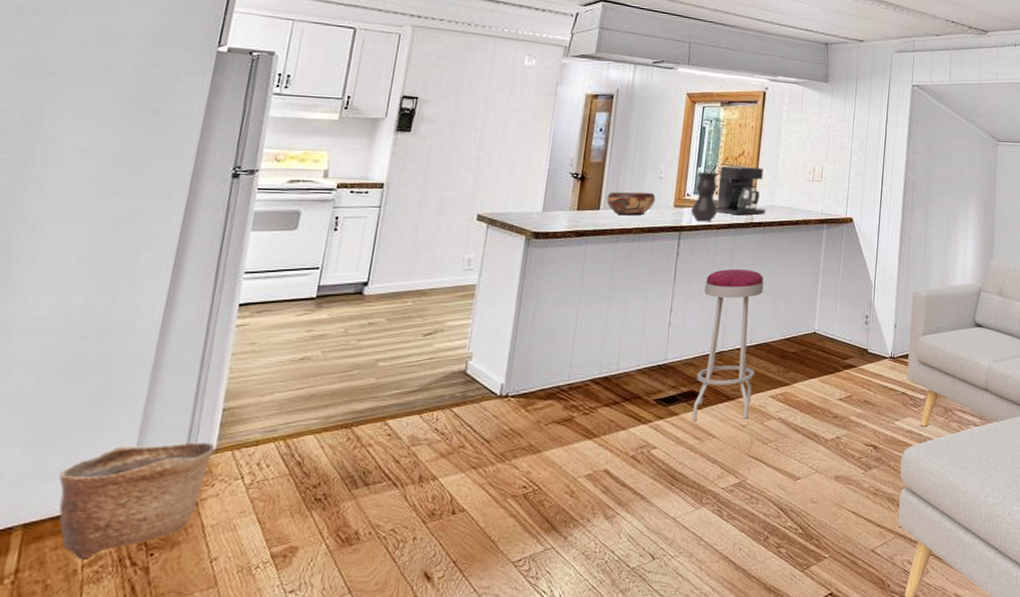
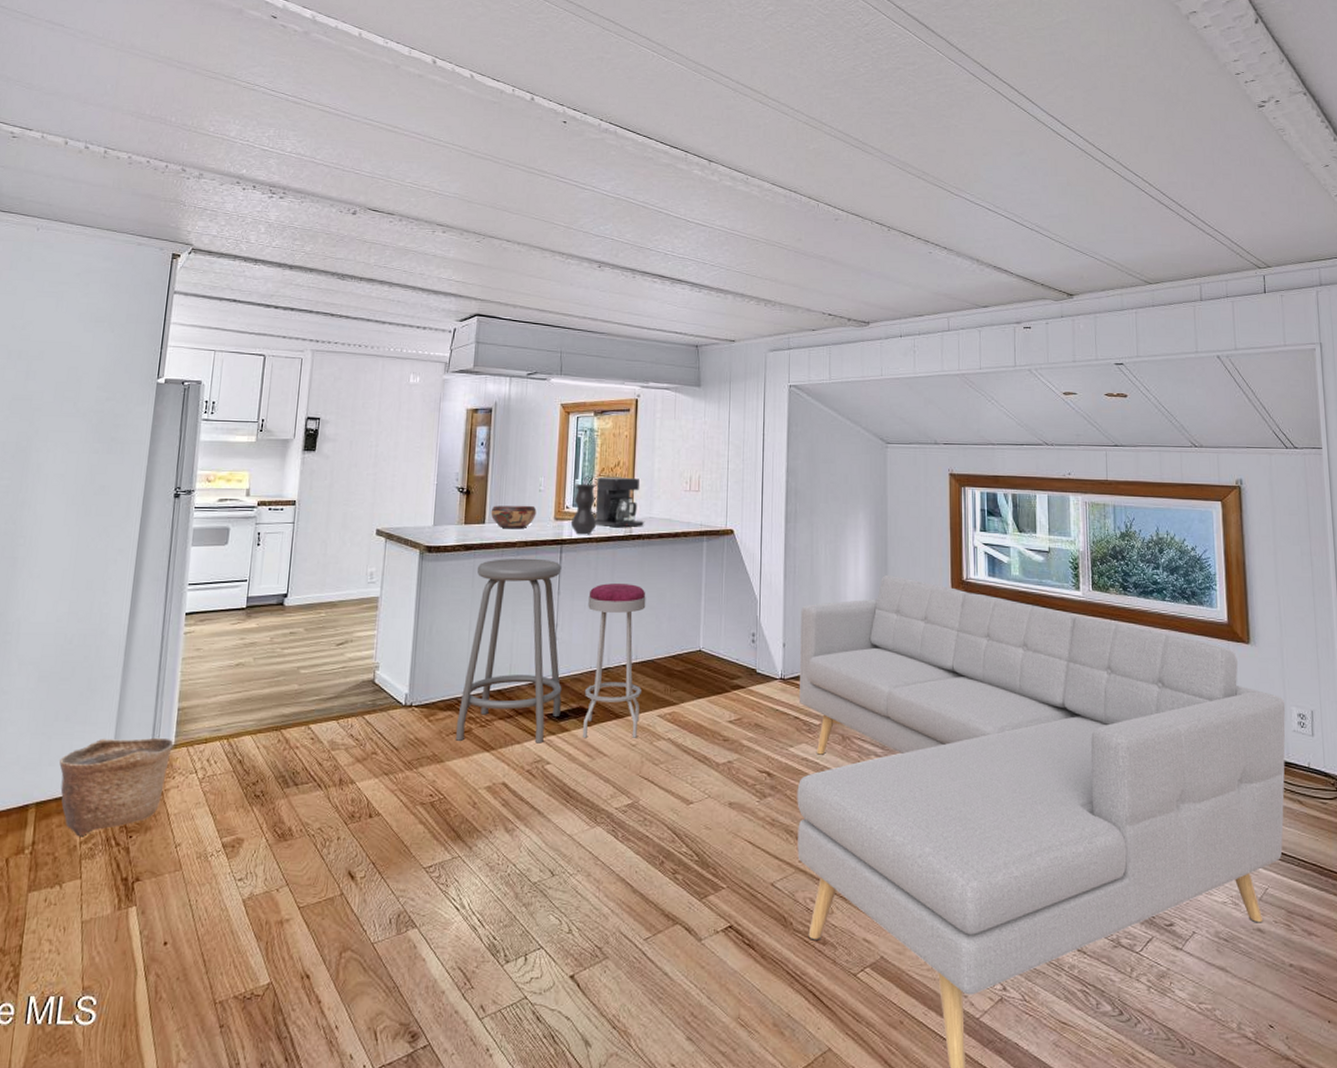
bar stool: none [554,244,679,430] -> present [455,558,562,744]

